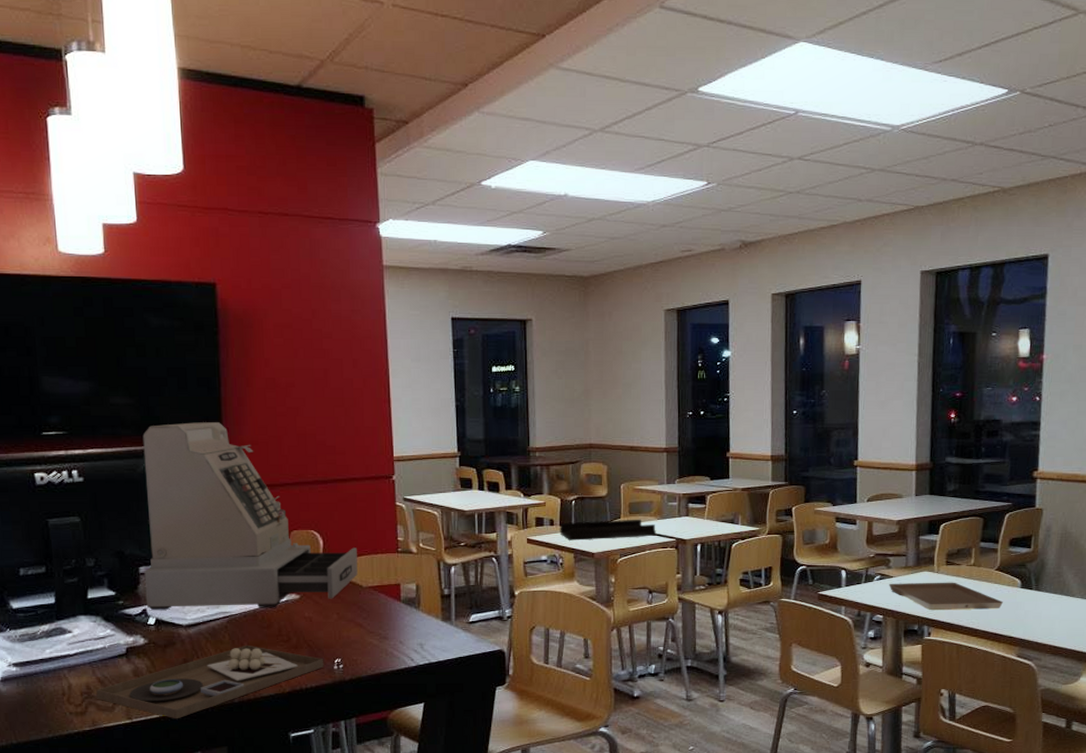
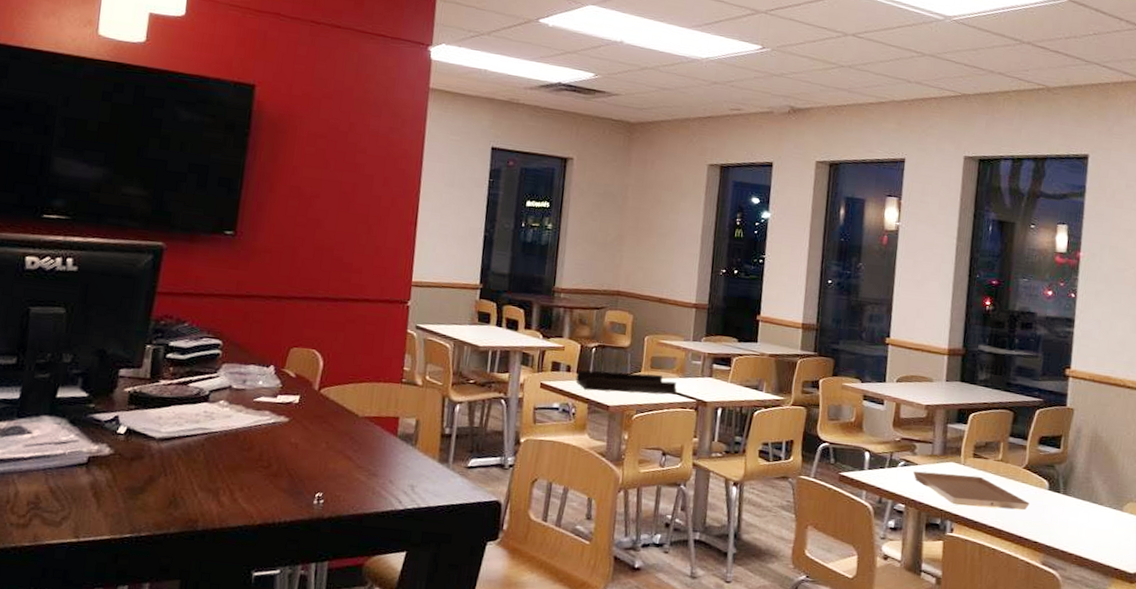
platter: present [96,645,323,719] -> none [44,466,303,543]
cash register: present [142,422,358,610] -> none [119,220,359,429]

